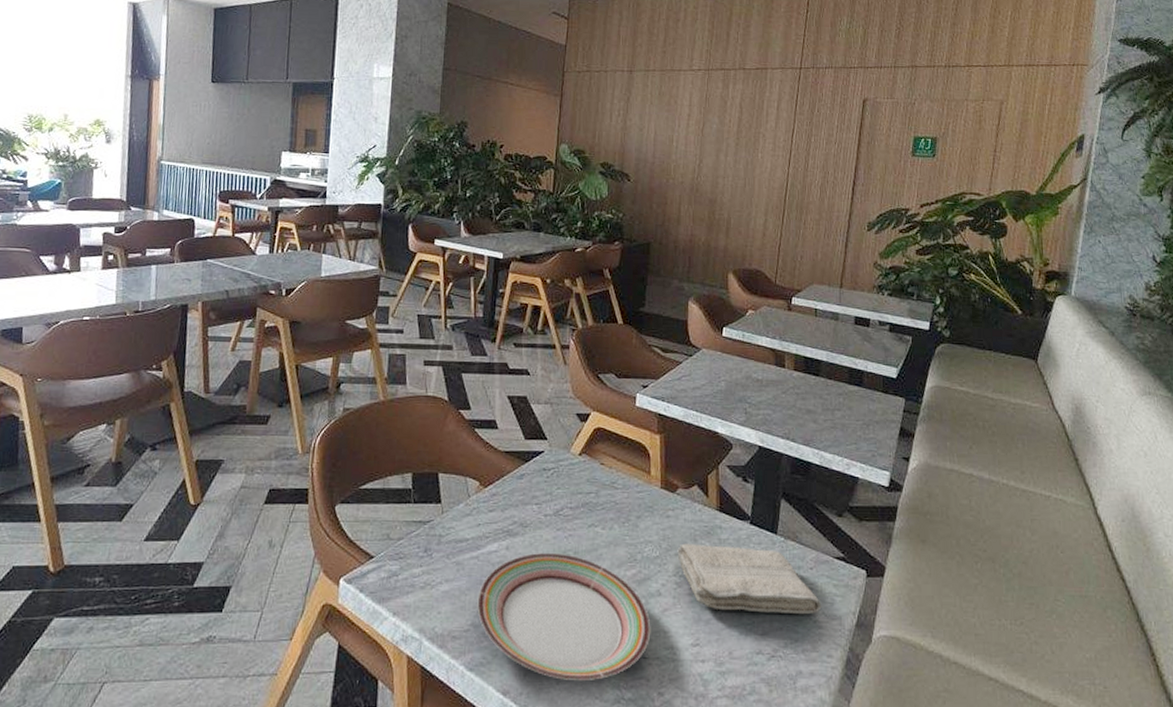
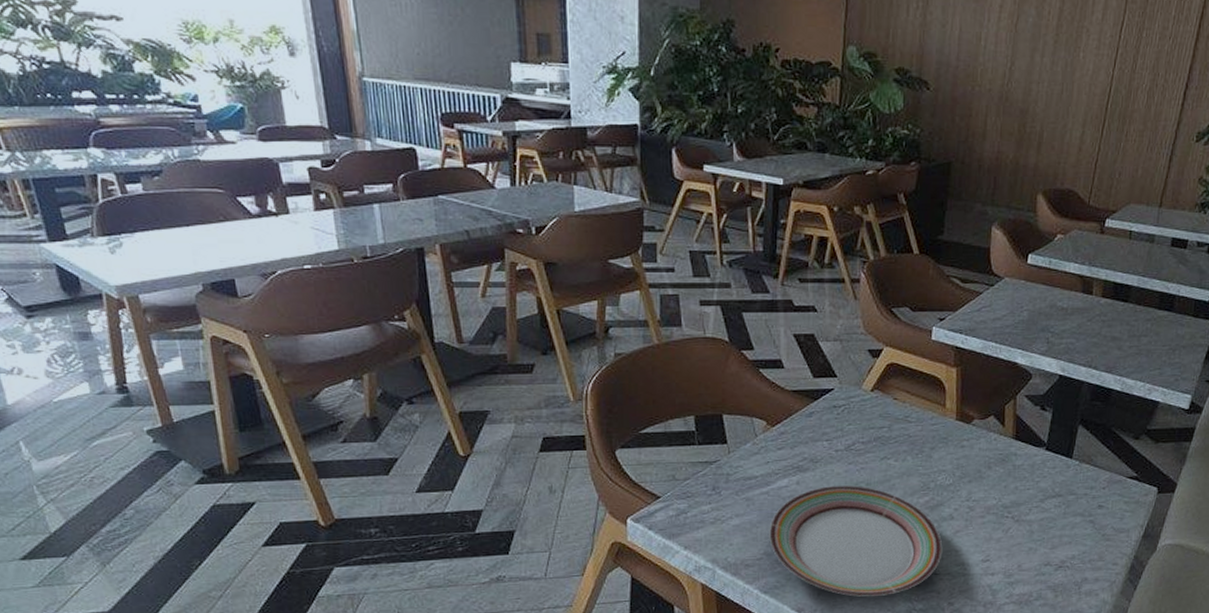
washcloth: present [677,543,822,615] -> none [971,470,1111,530]

